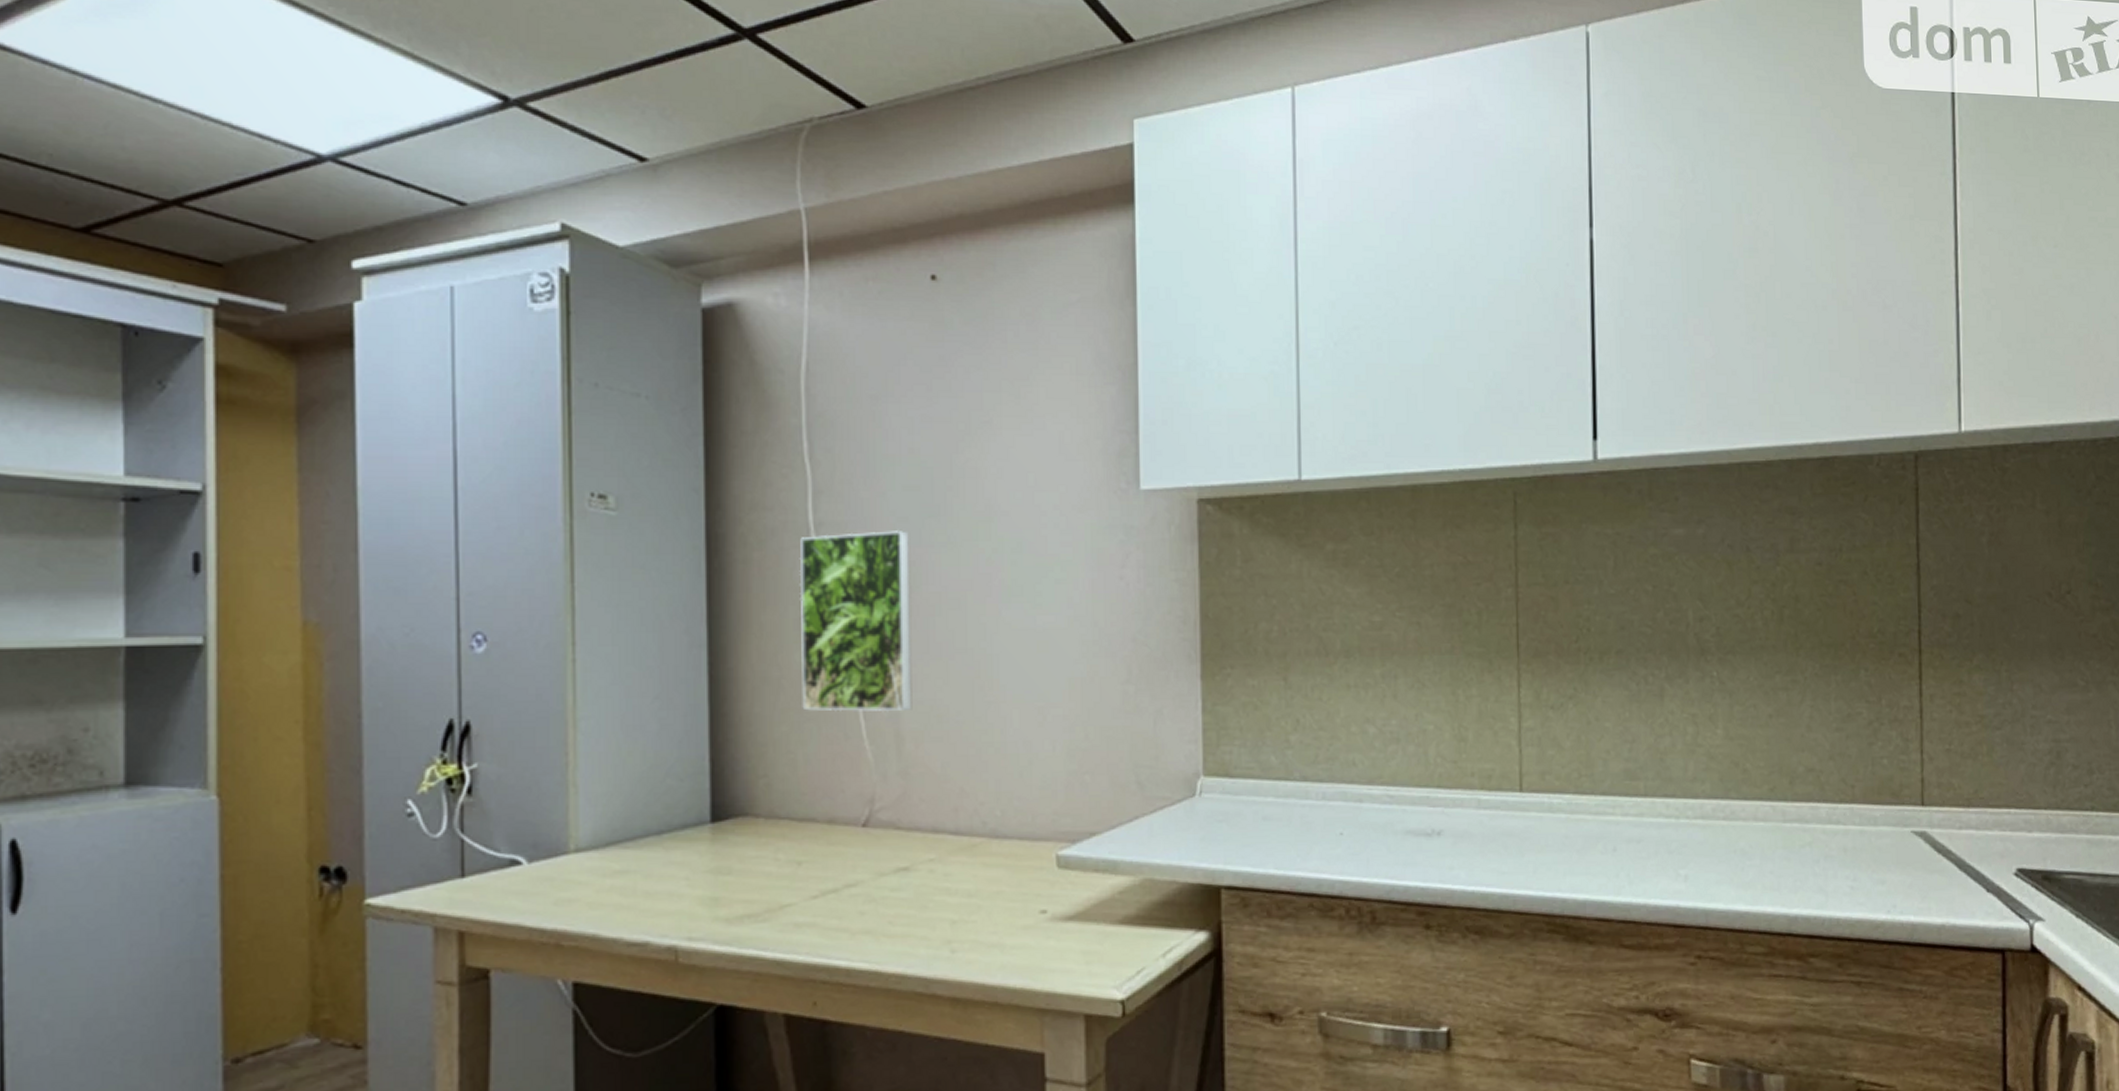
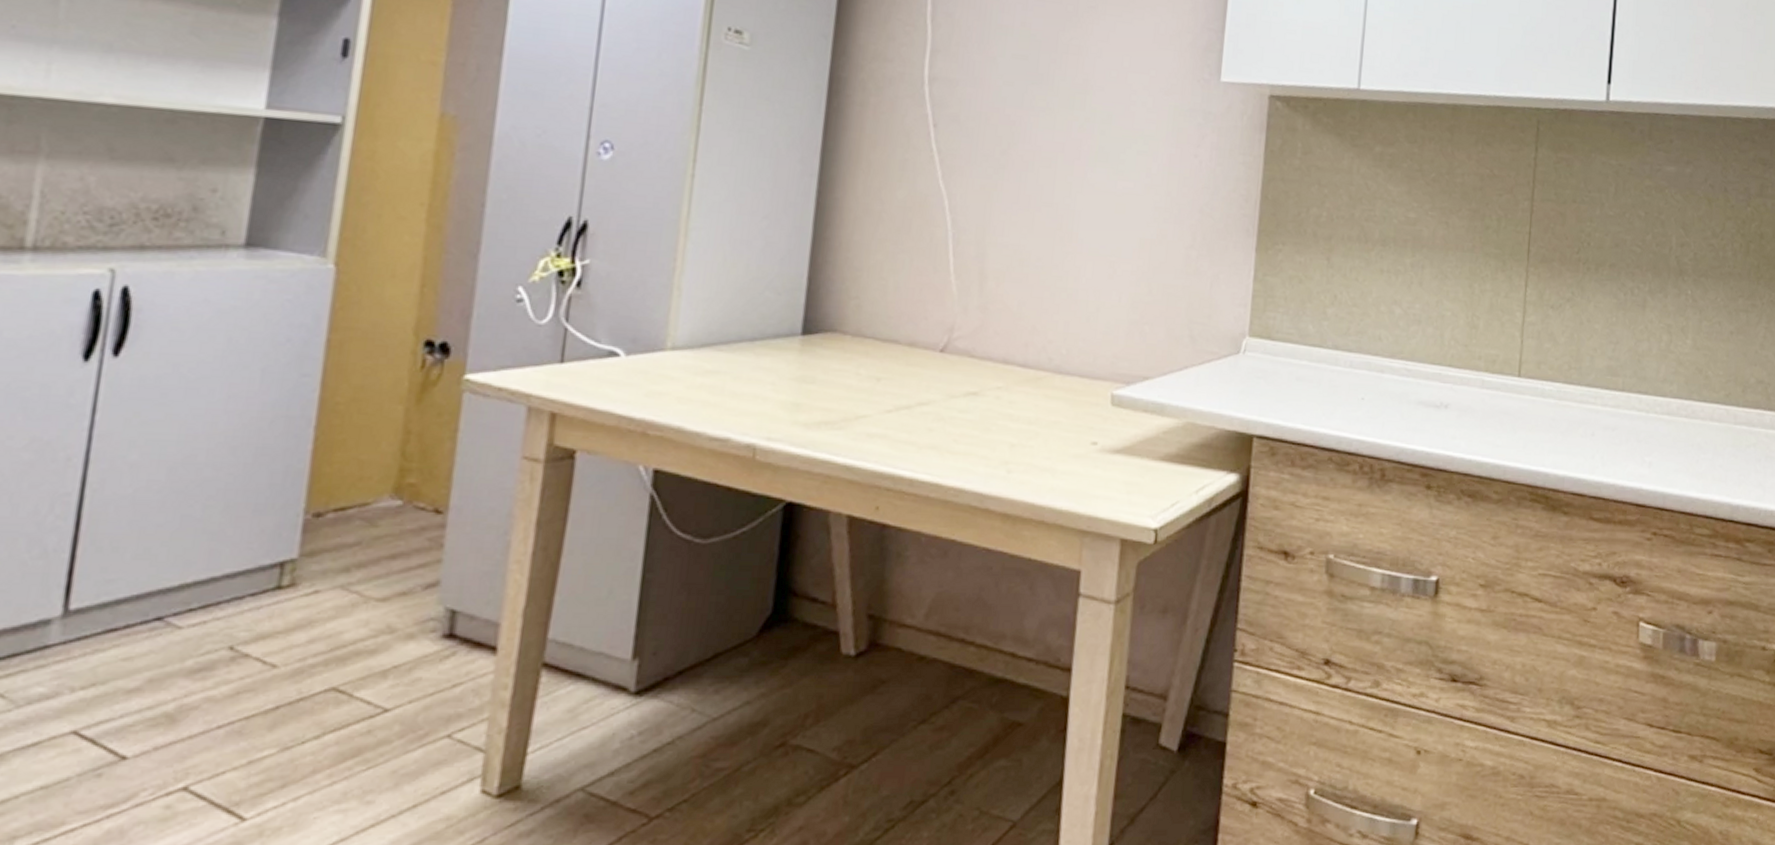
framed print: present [799,531,913,712] -> none [898,88,1013,252]

